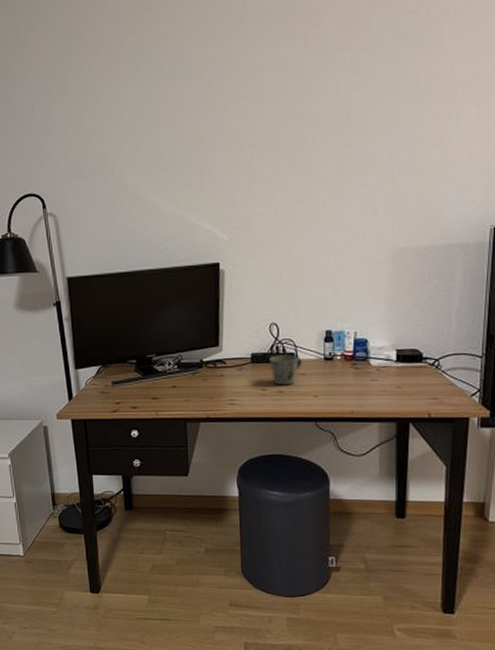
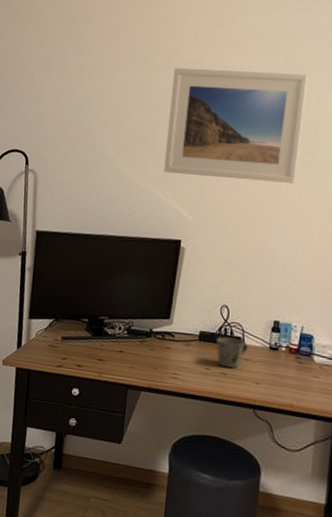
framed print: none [185,56,334,193] -> present [164,67,308,183]

